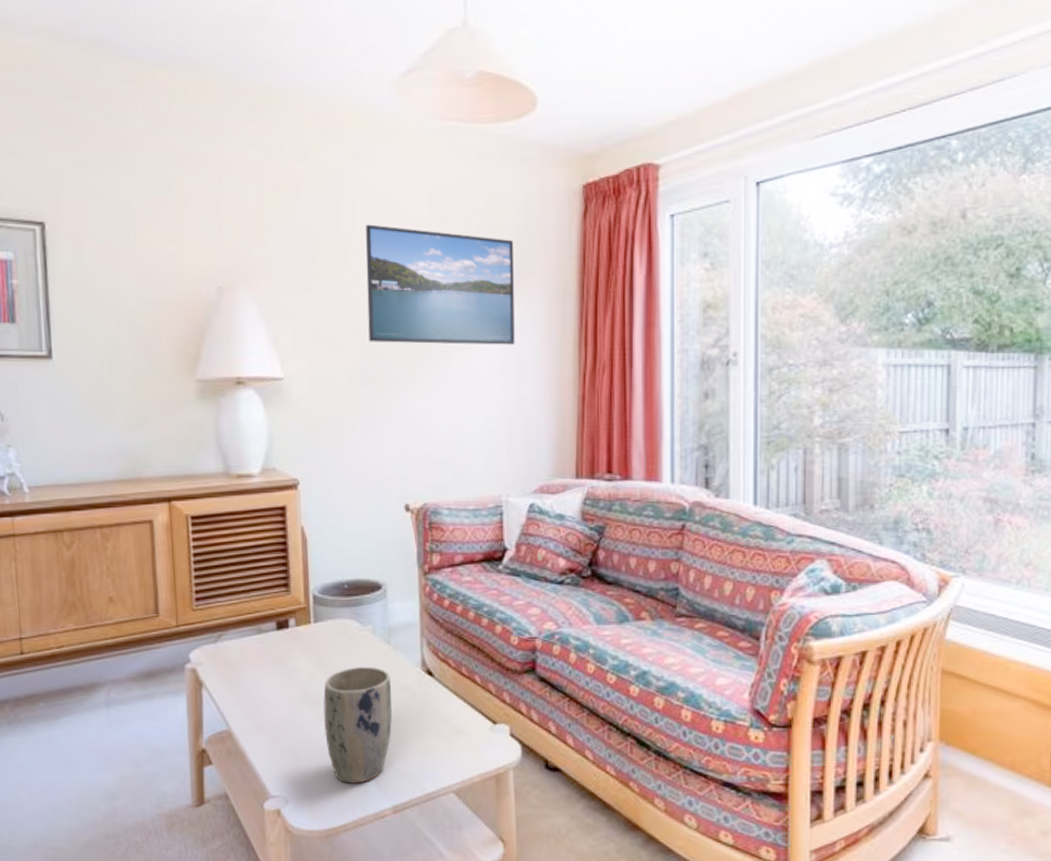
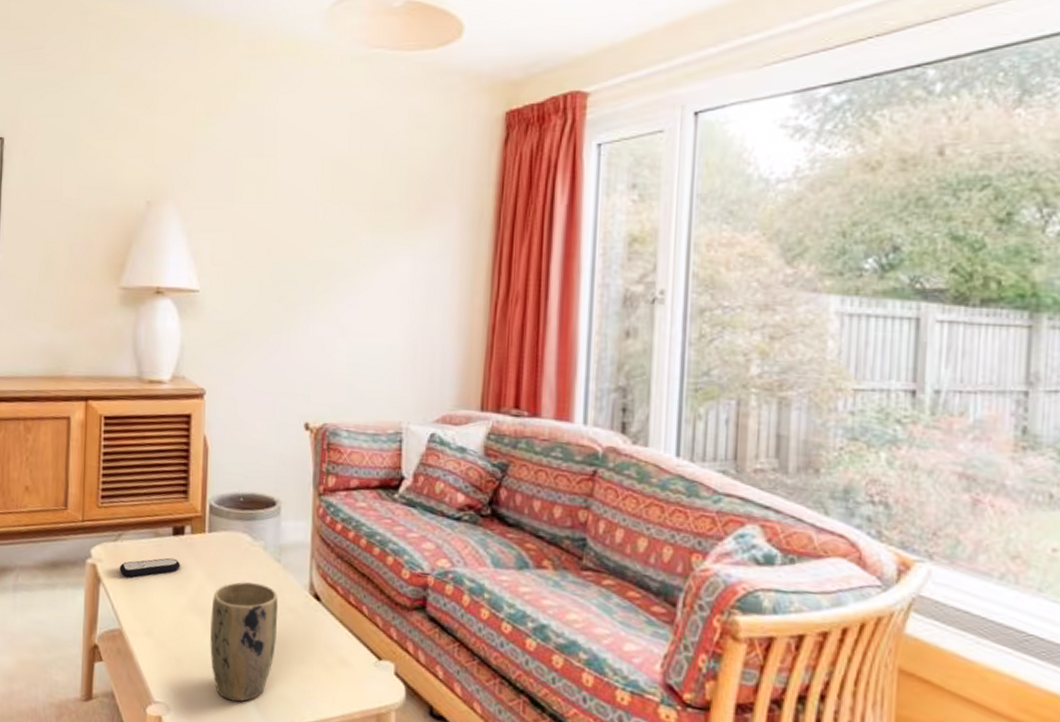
remote control: none [222,652,287,677] -> present [120,557,180,578]
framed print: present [365,224,515,345] -> none [282,146,432,270]

